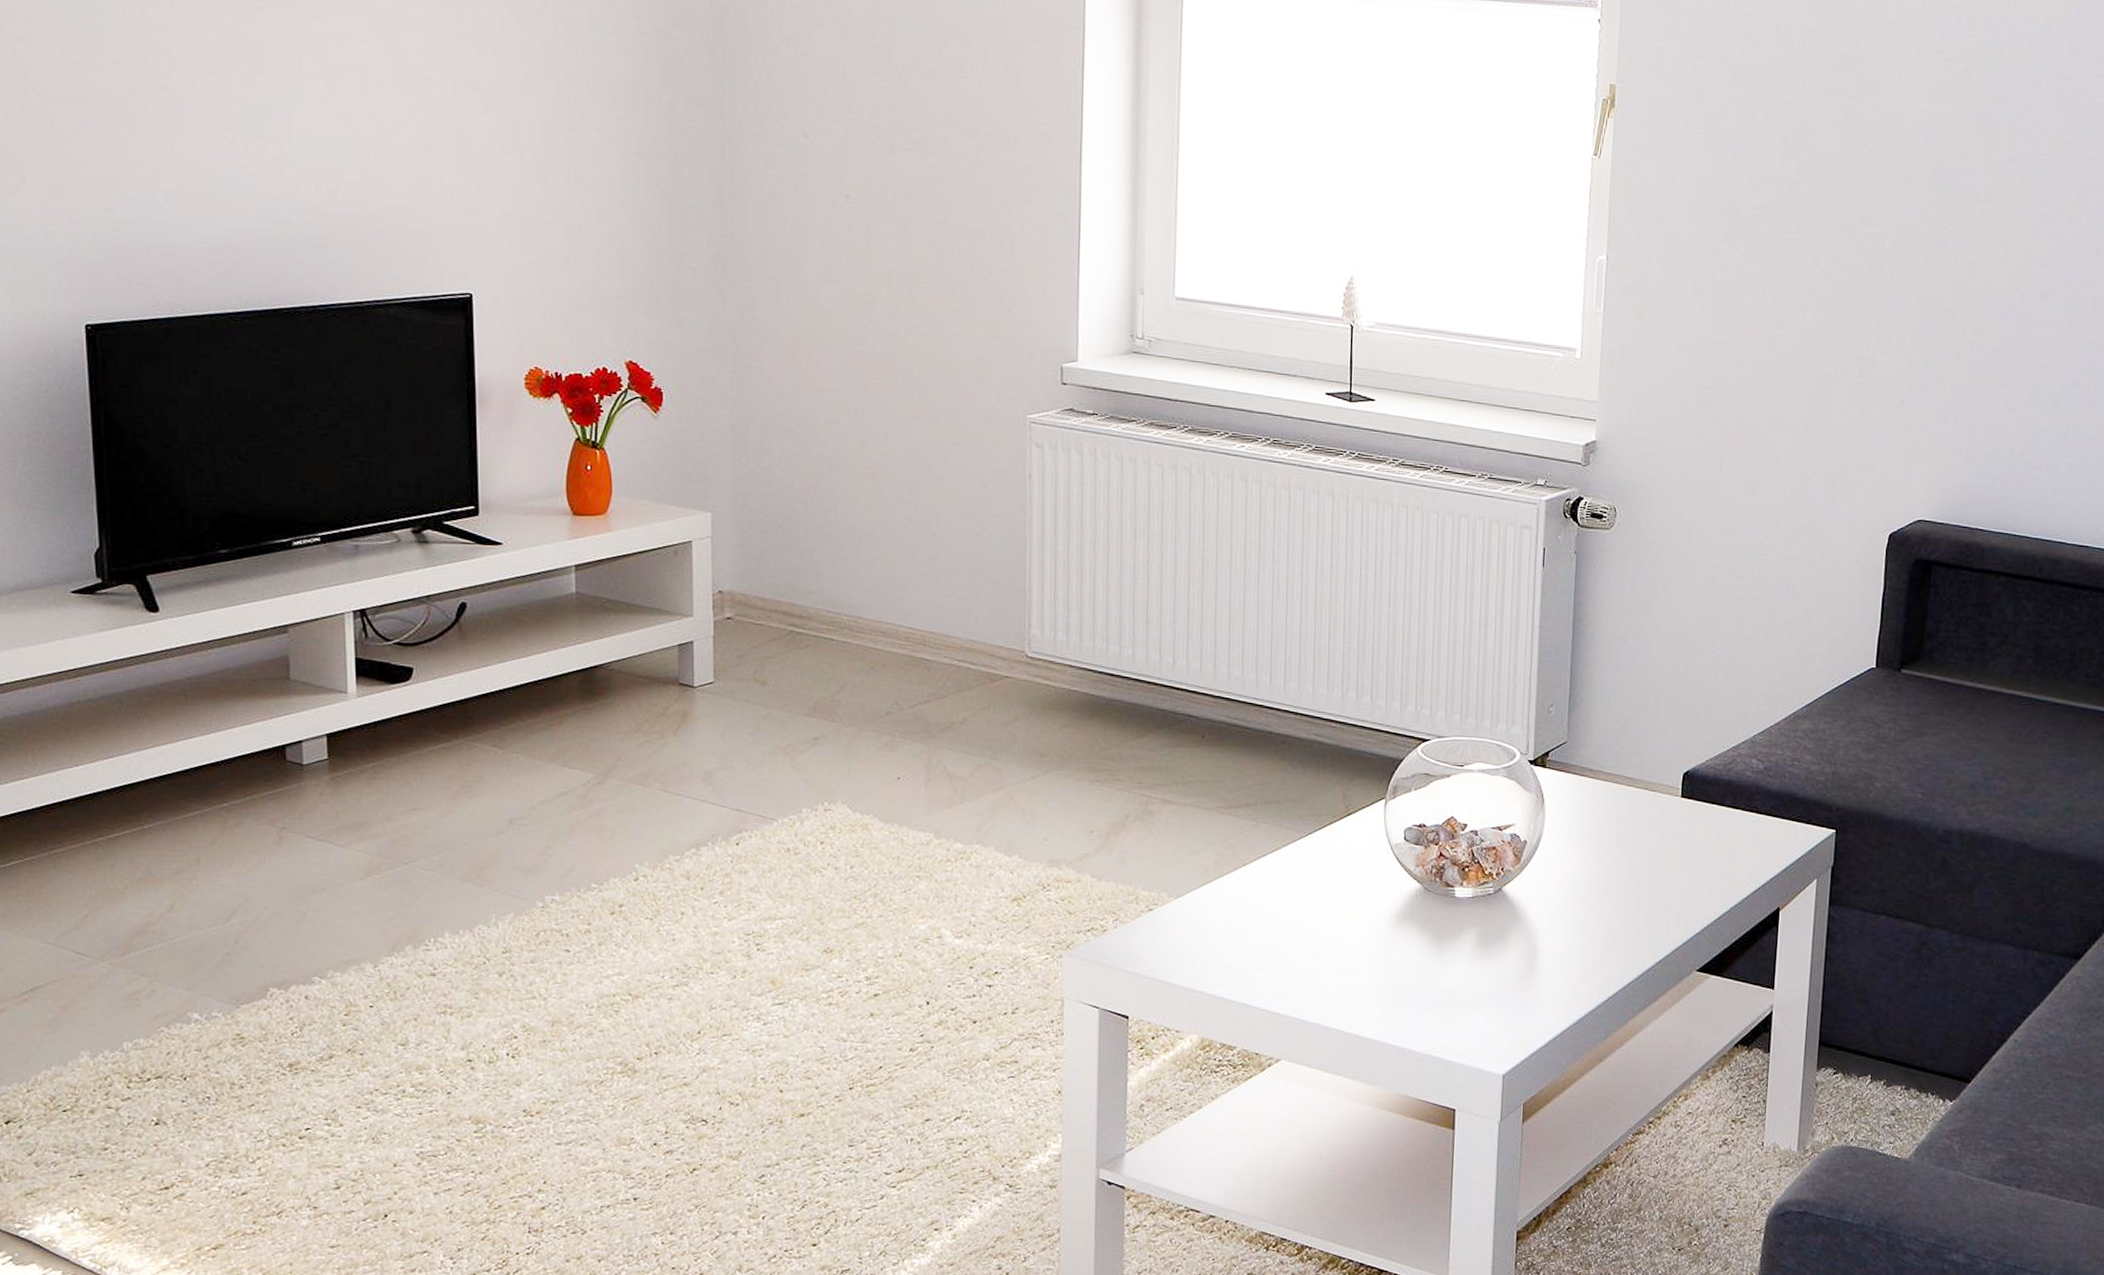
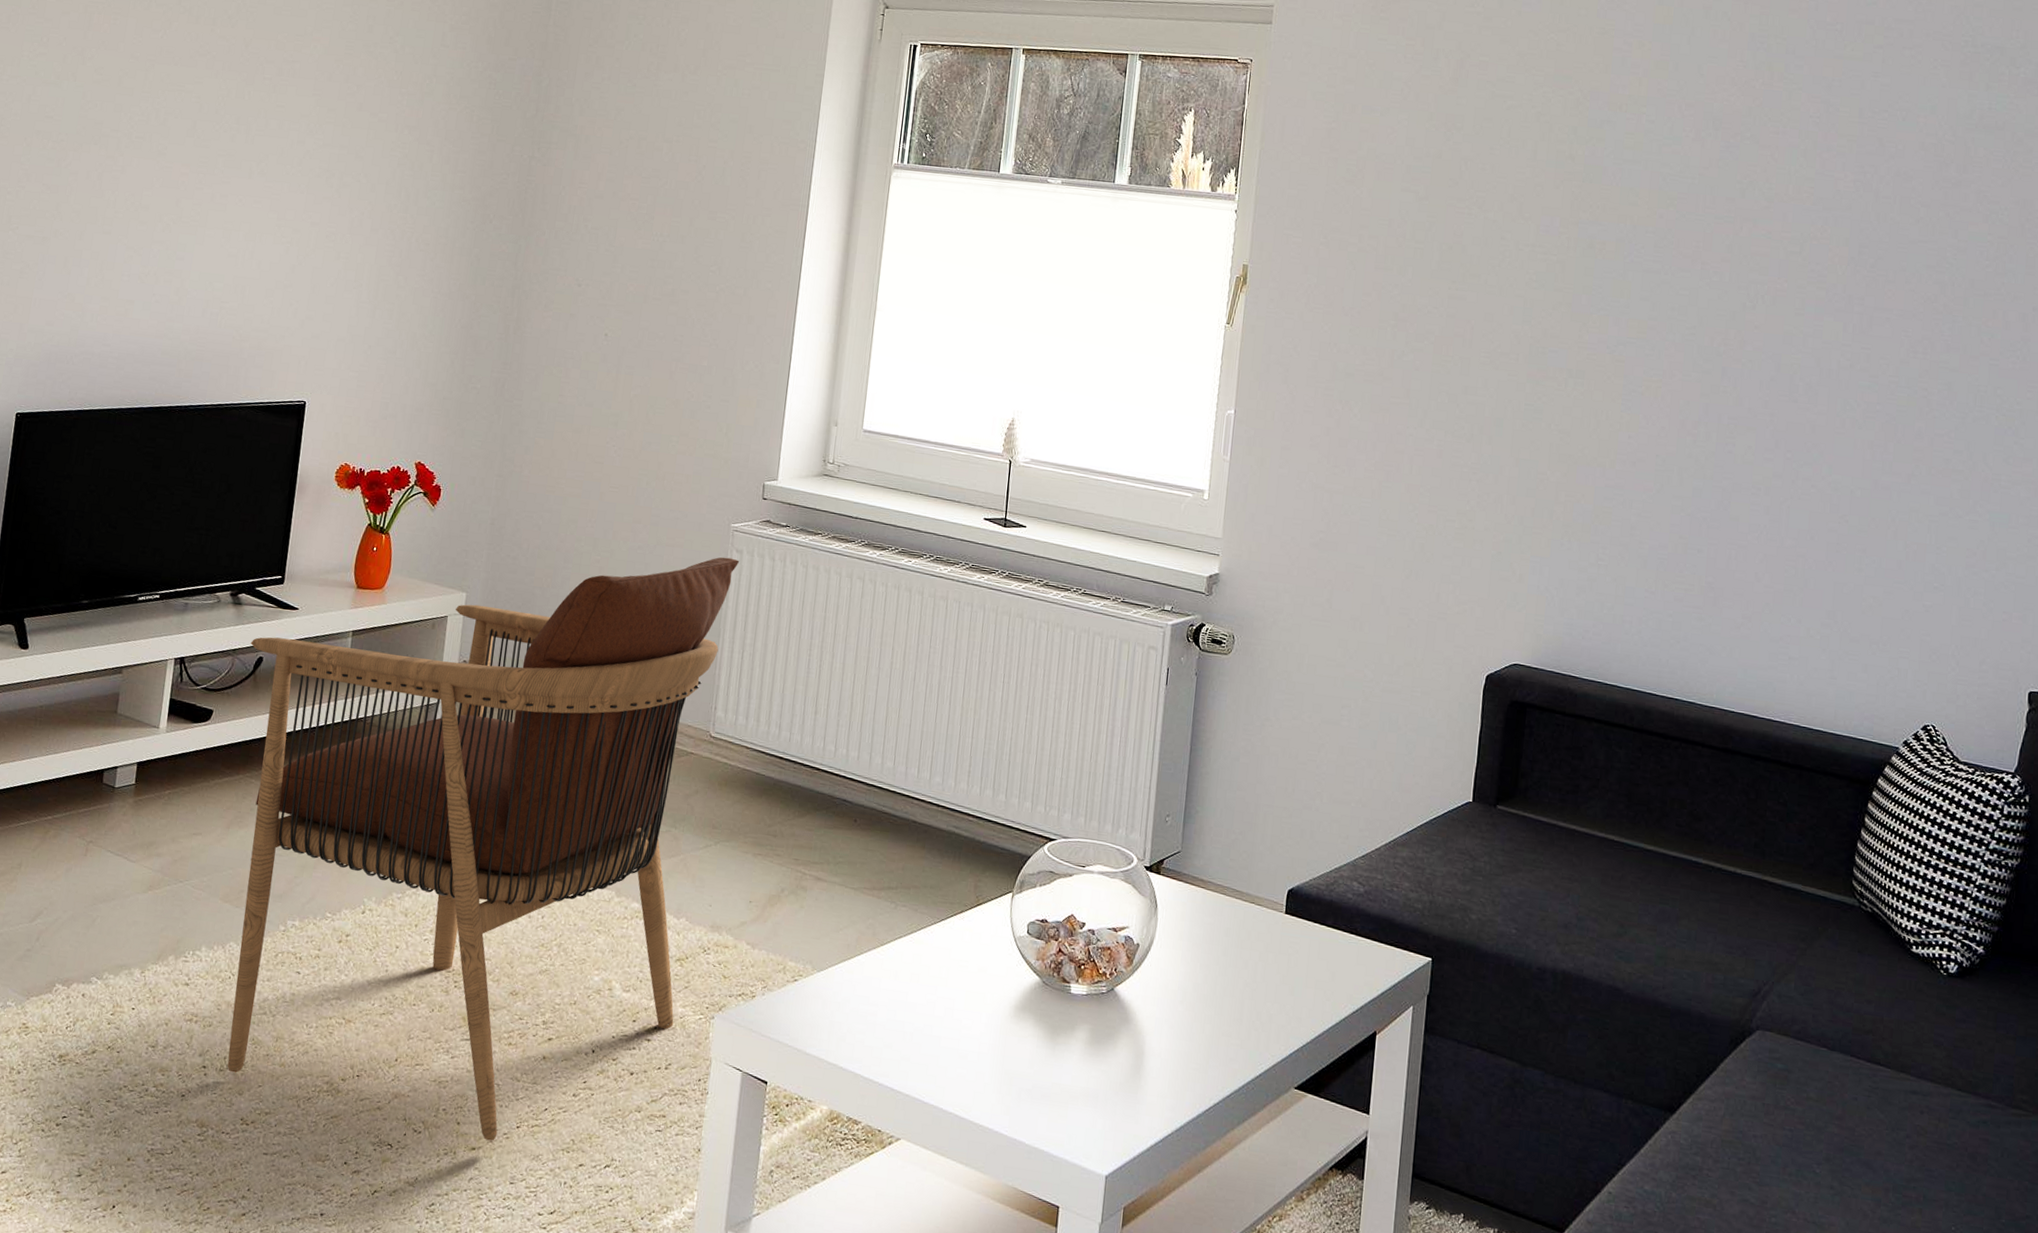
armchair: none [447,453,1041,1106] -> present [227,557,740,1141]

